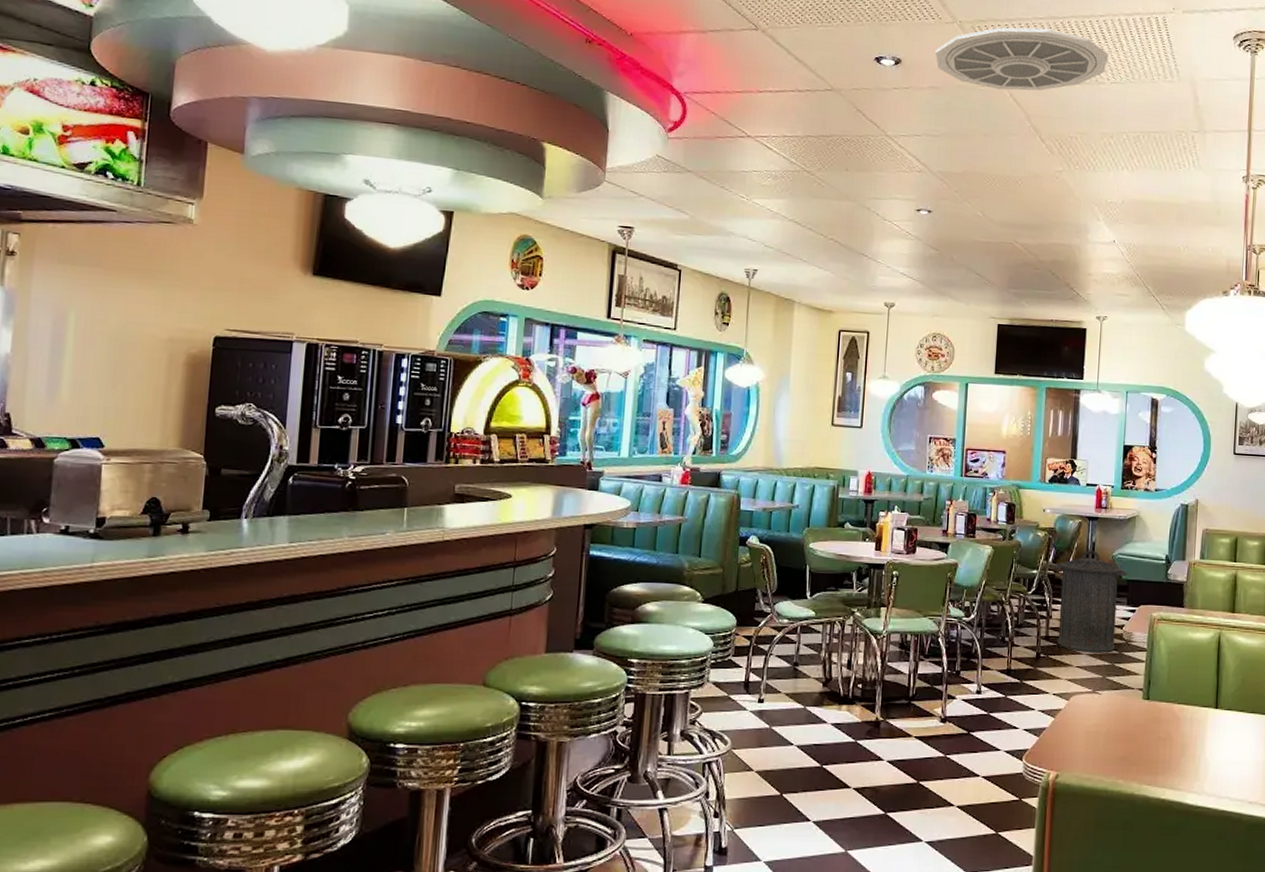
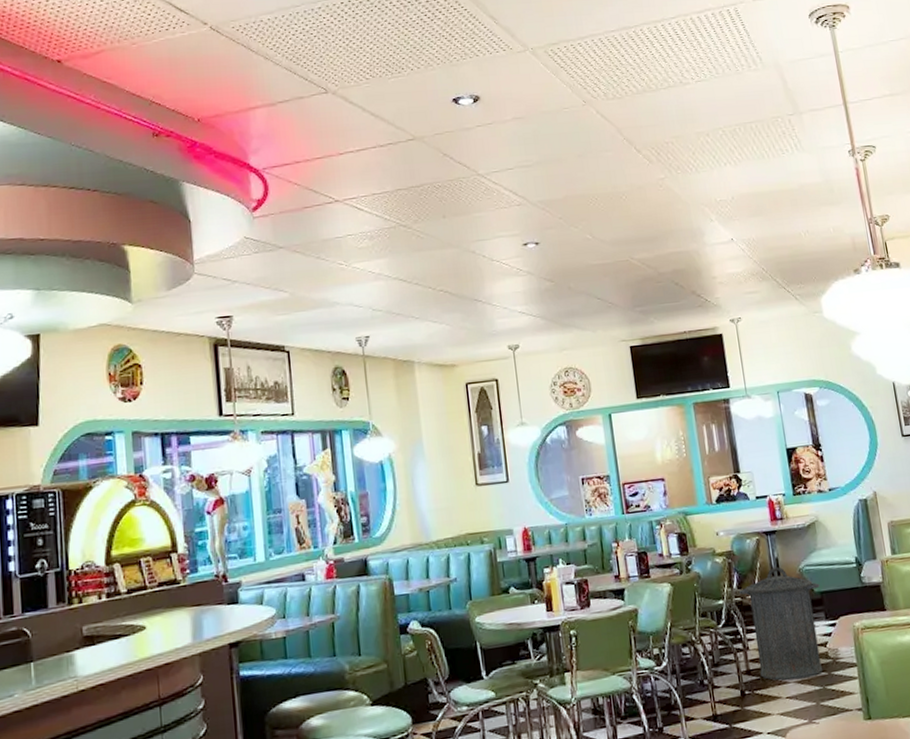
ceiling vent: present [935,27,1109,91] -> none [512,39,689,109]

